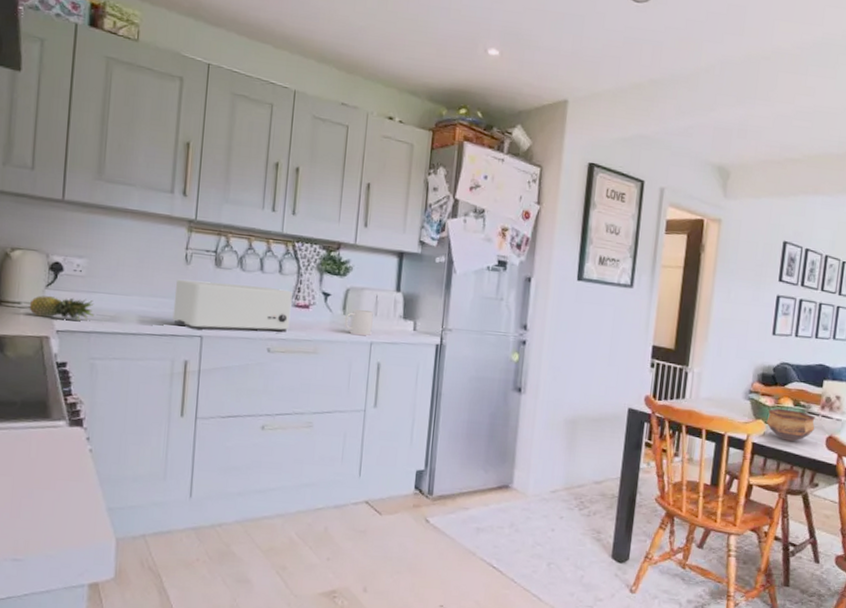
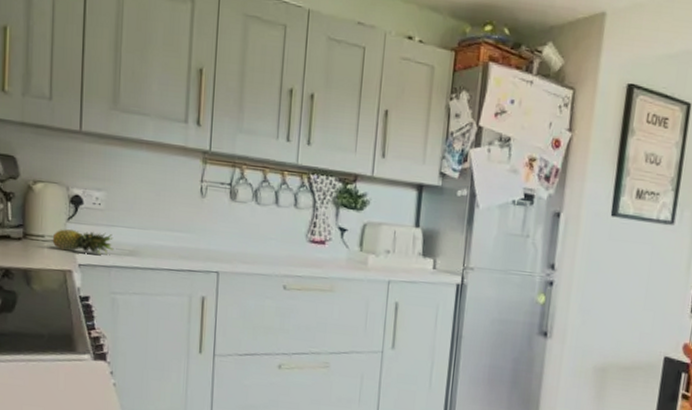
toaster: present [172,279,293,333] -> none [189,213,308,270]
mug: present [344,309,374,337] -> none [361,245,391,275]

